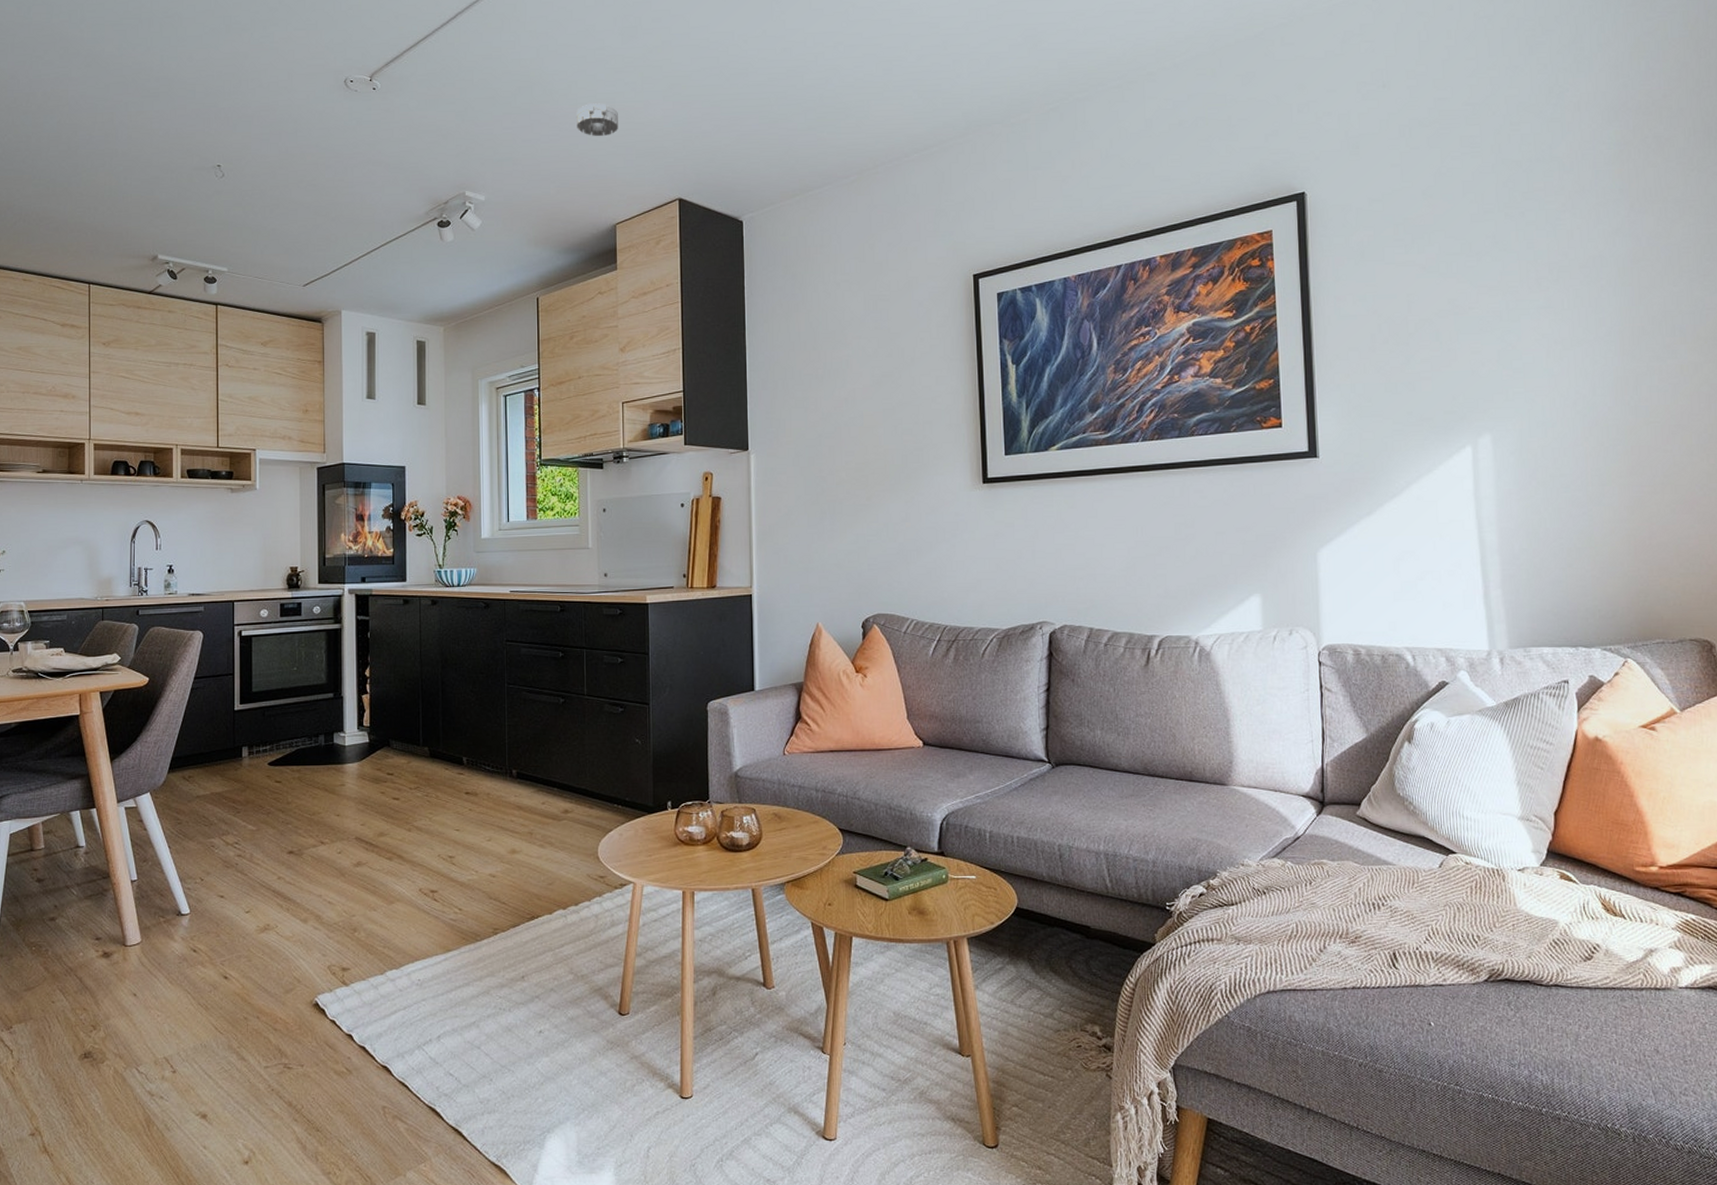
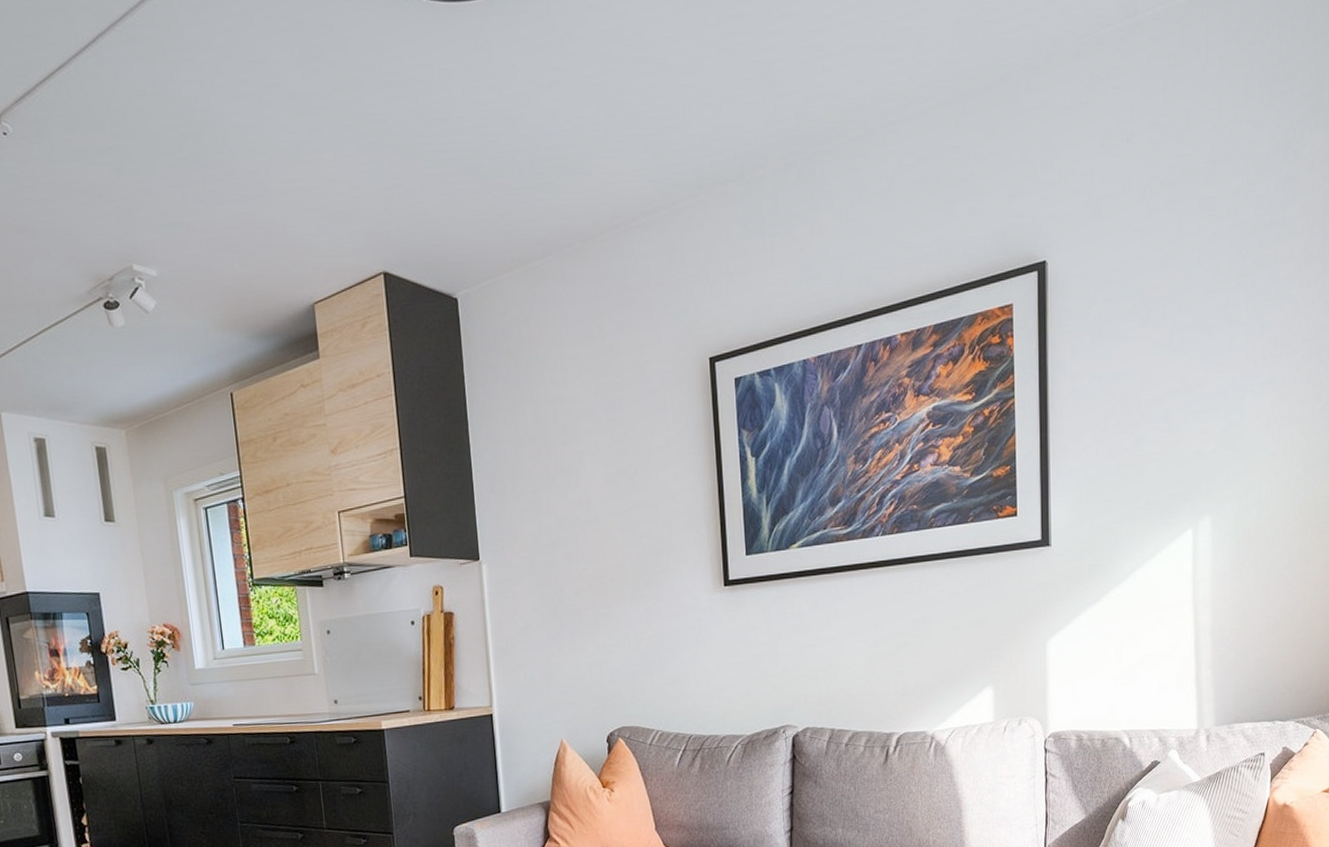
smoke detector: present [577,103,618,137] -> none [256,154,307,197]

